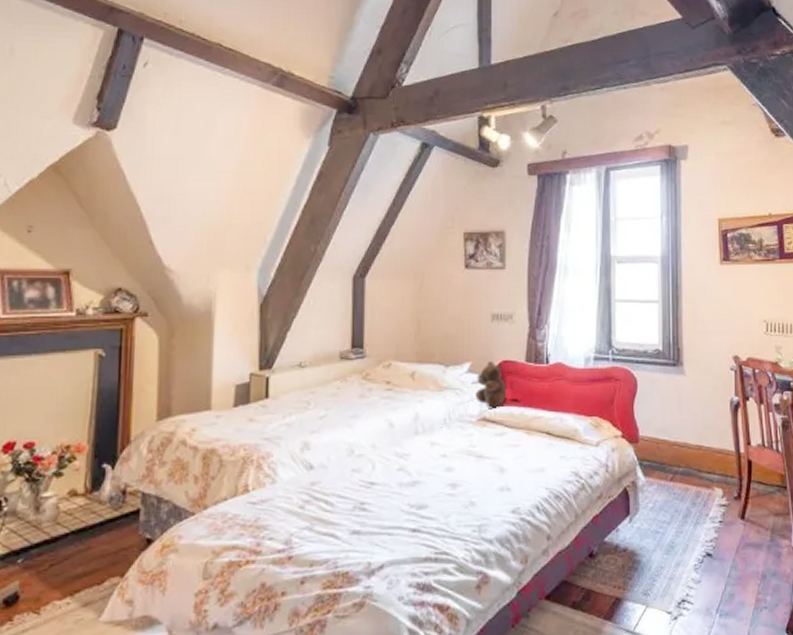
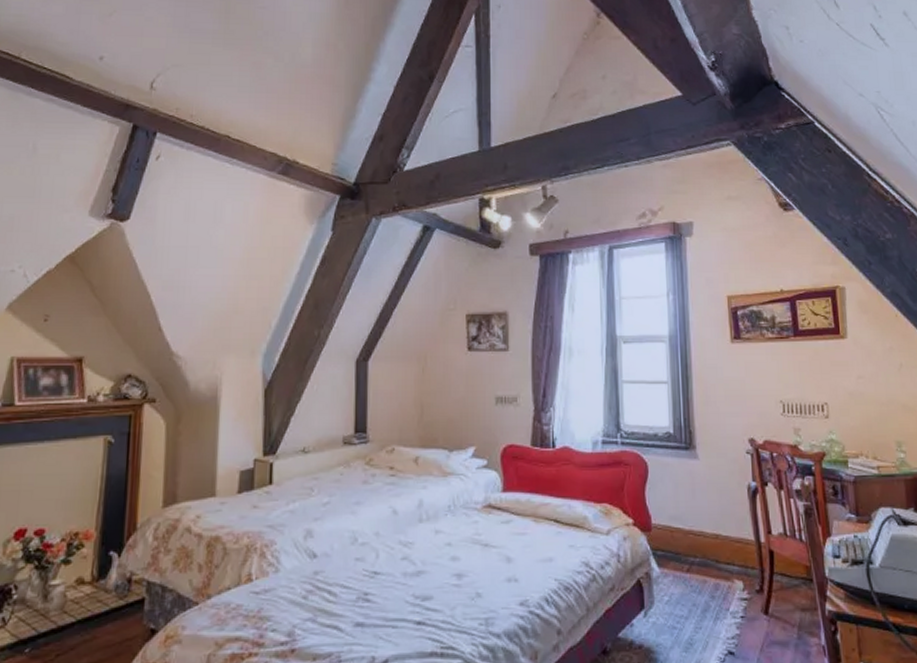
teddy bear: present [475,361,522,410] -> none [480,445,528,496]

